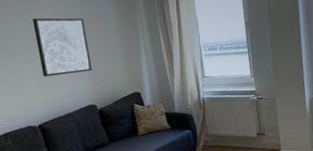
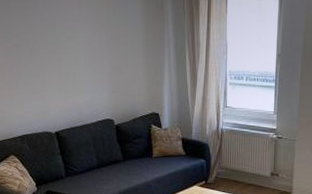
wall art: present [33,17,93,77] -> none [57,17,113,84]

